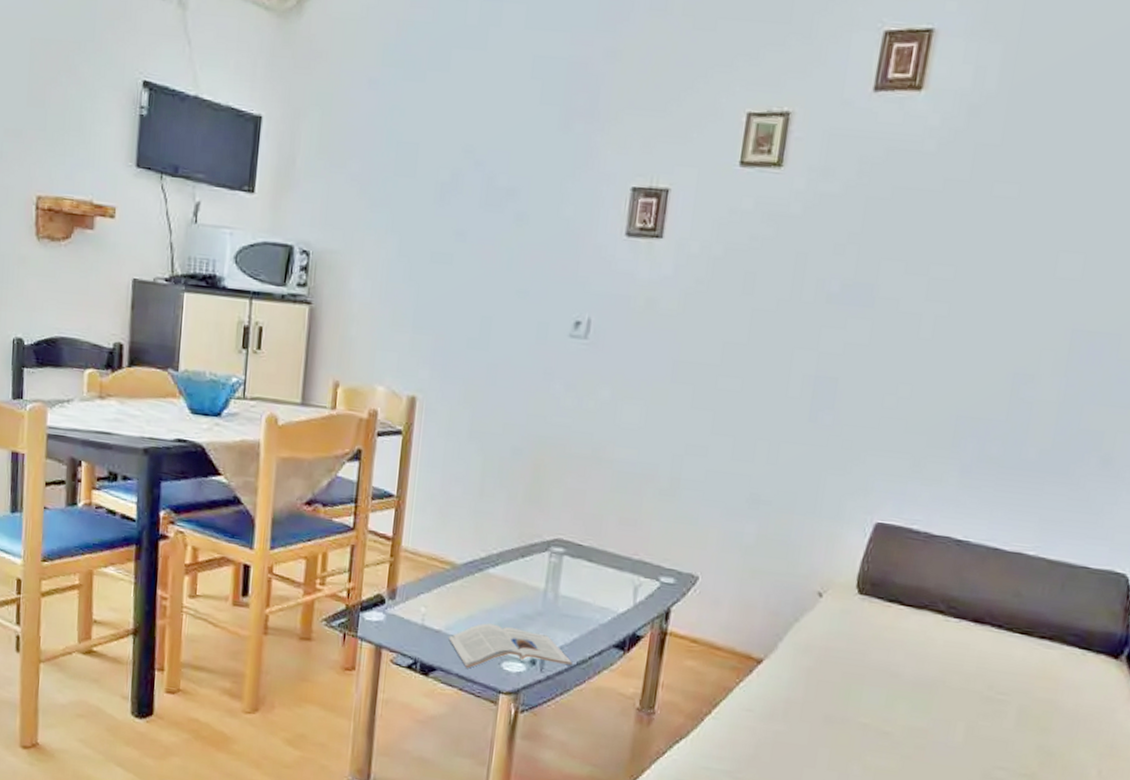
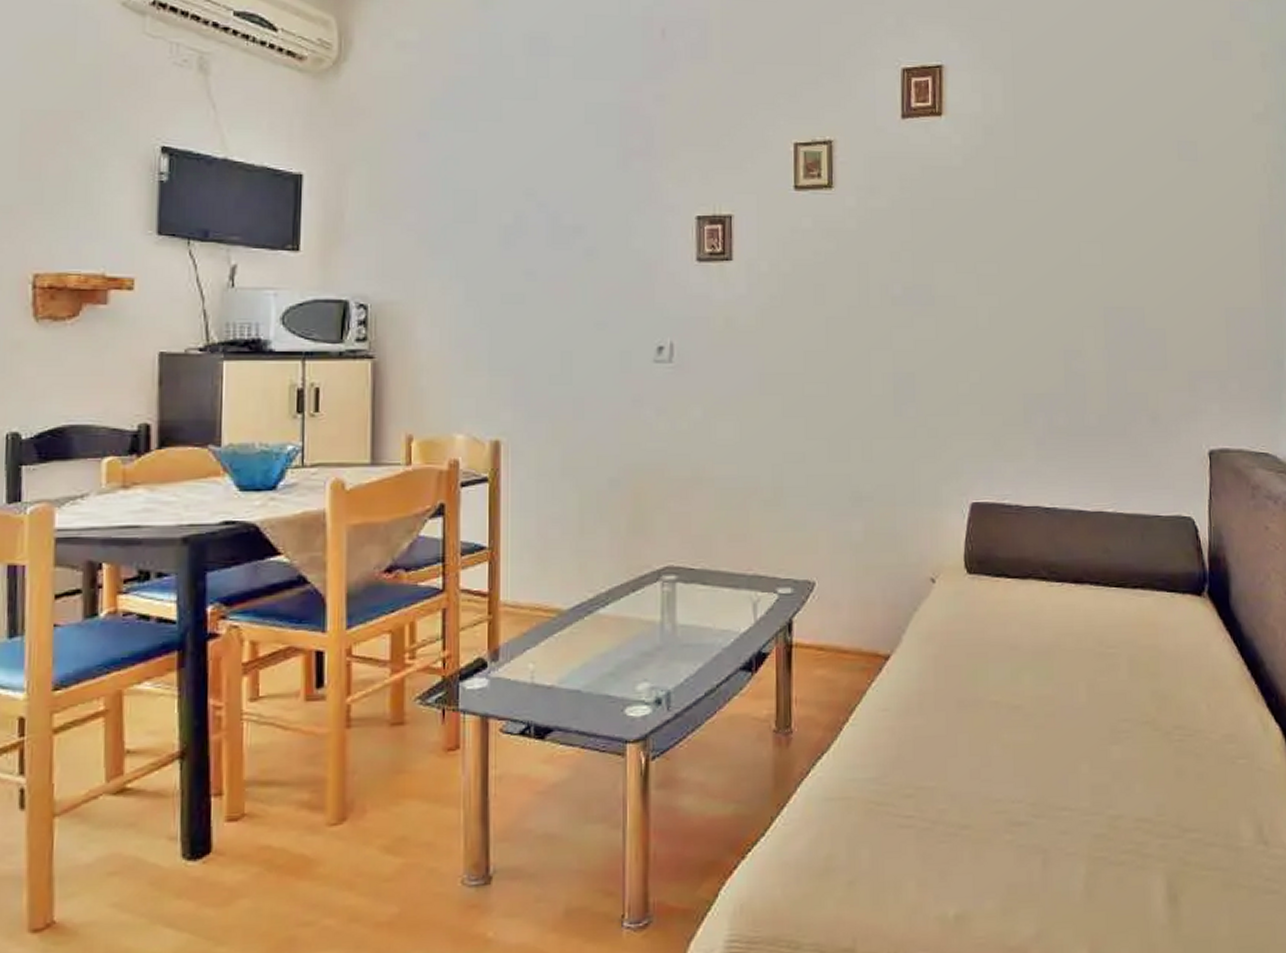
magazine: present [448,623,573,669] -> none [563,668,700,722]

